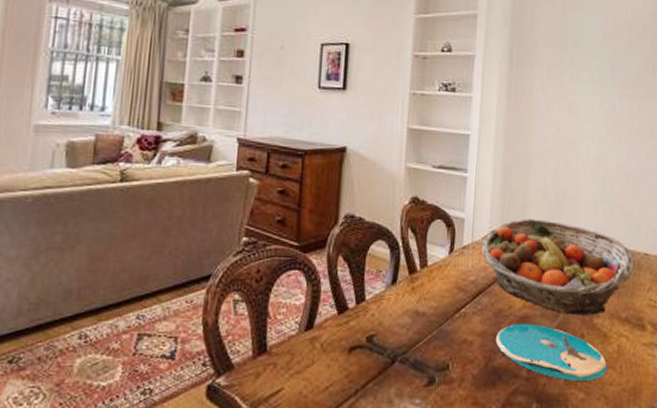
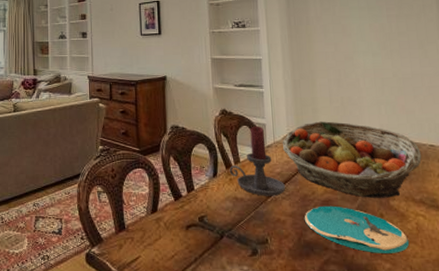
candle holder: none [413,220,479,311] -> present [229,126,286,196]

